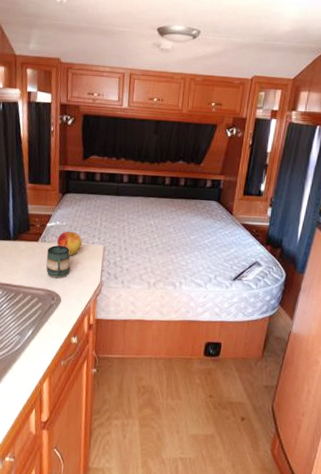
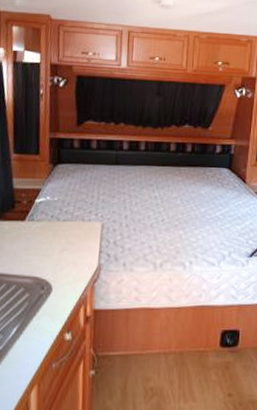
mug: present [46,245,71,279] -> none [34,224,63,264]
apple: present [57,231,82,256] -> none [47,207,77,236]

